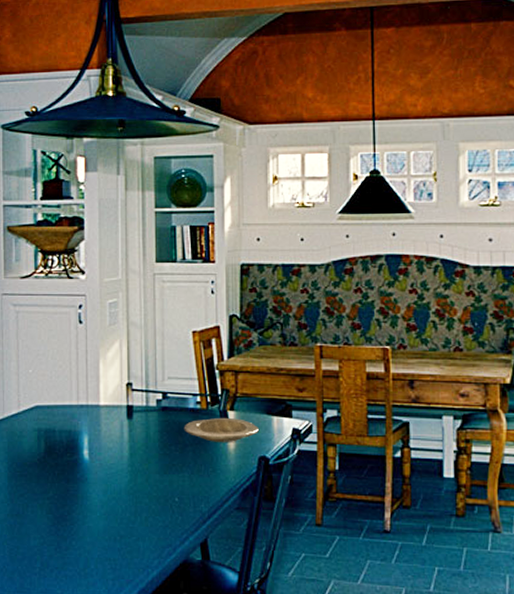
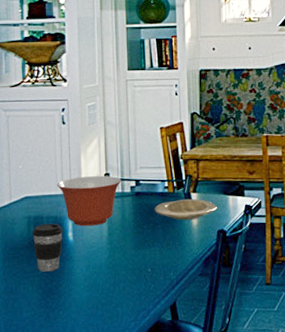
coffee cup: none [42,438,77,494] -> present [32,223,63,272]
mixing bowl: none [71,385,146,444] -> present [56,176,122,226]

